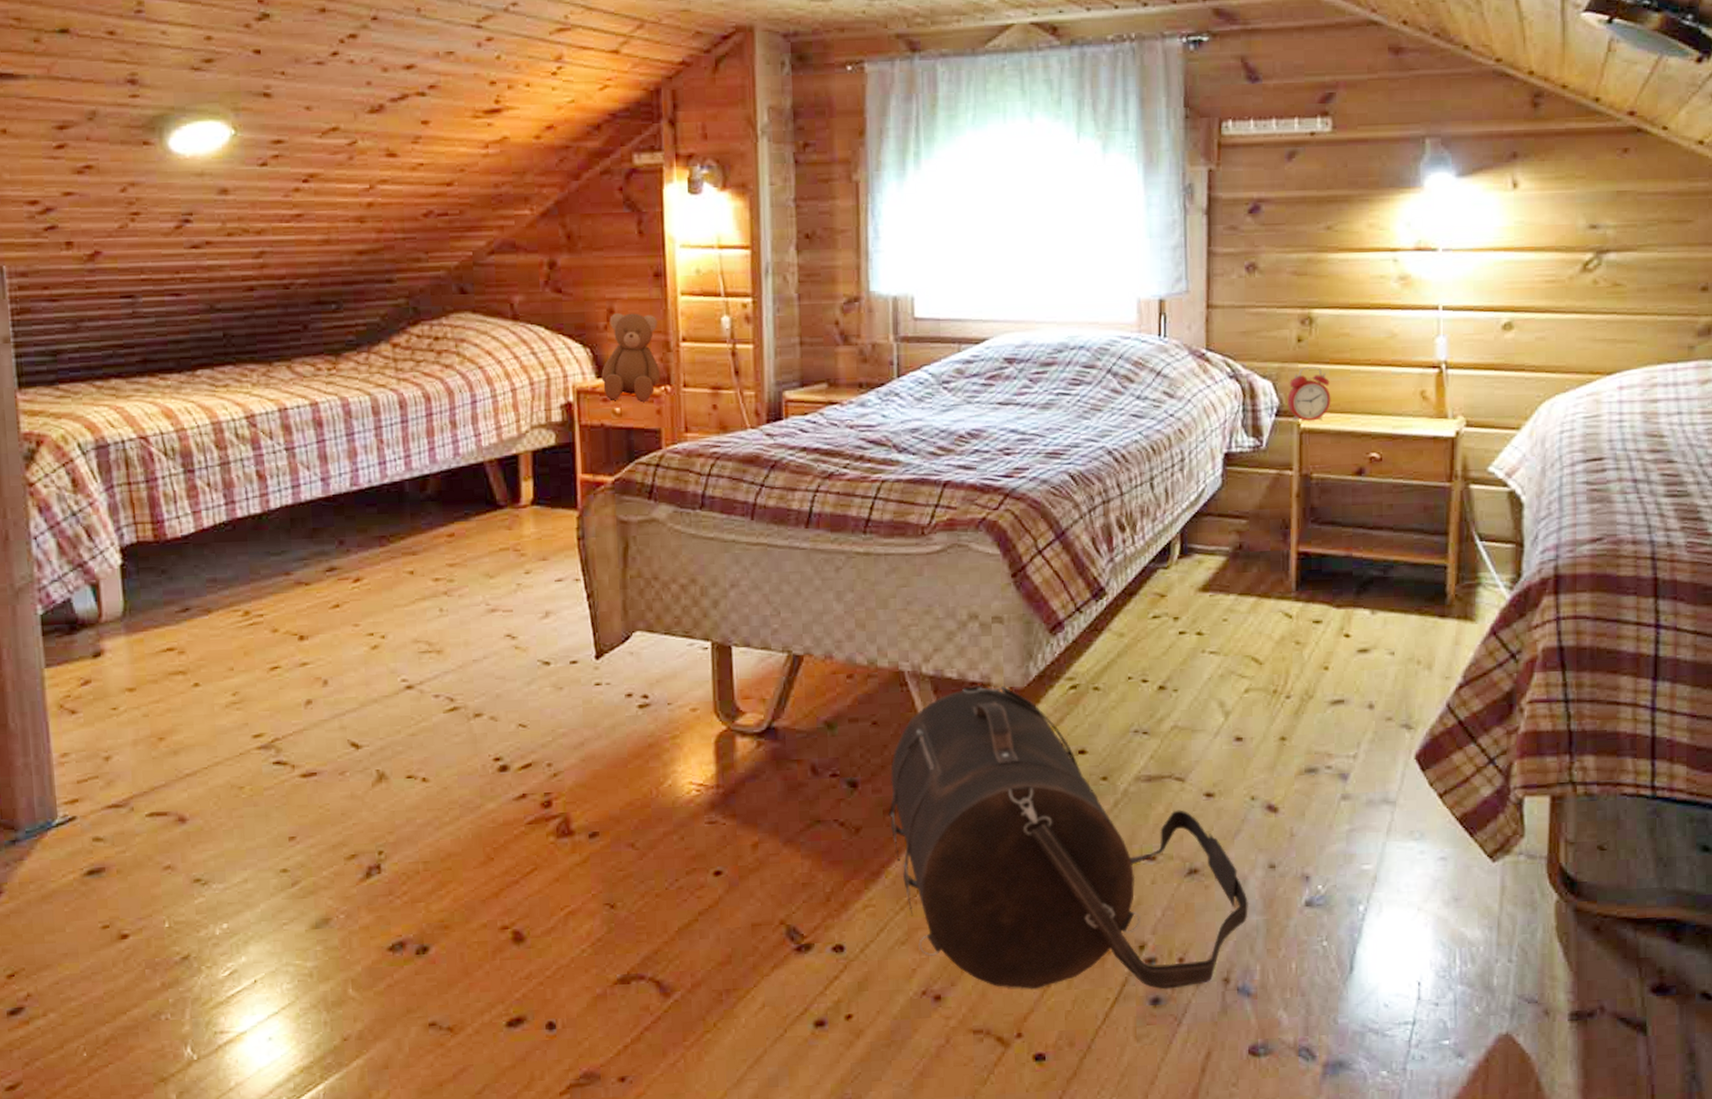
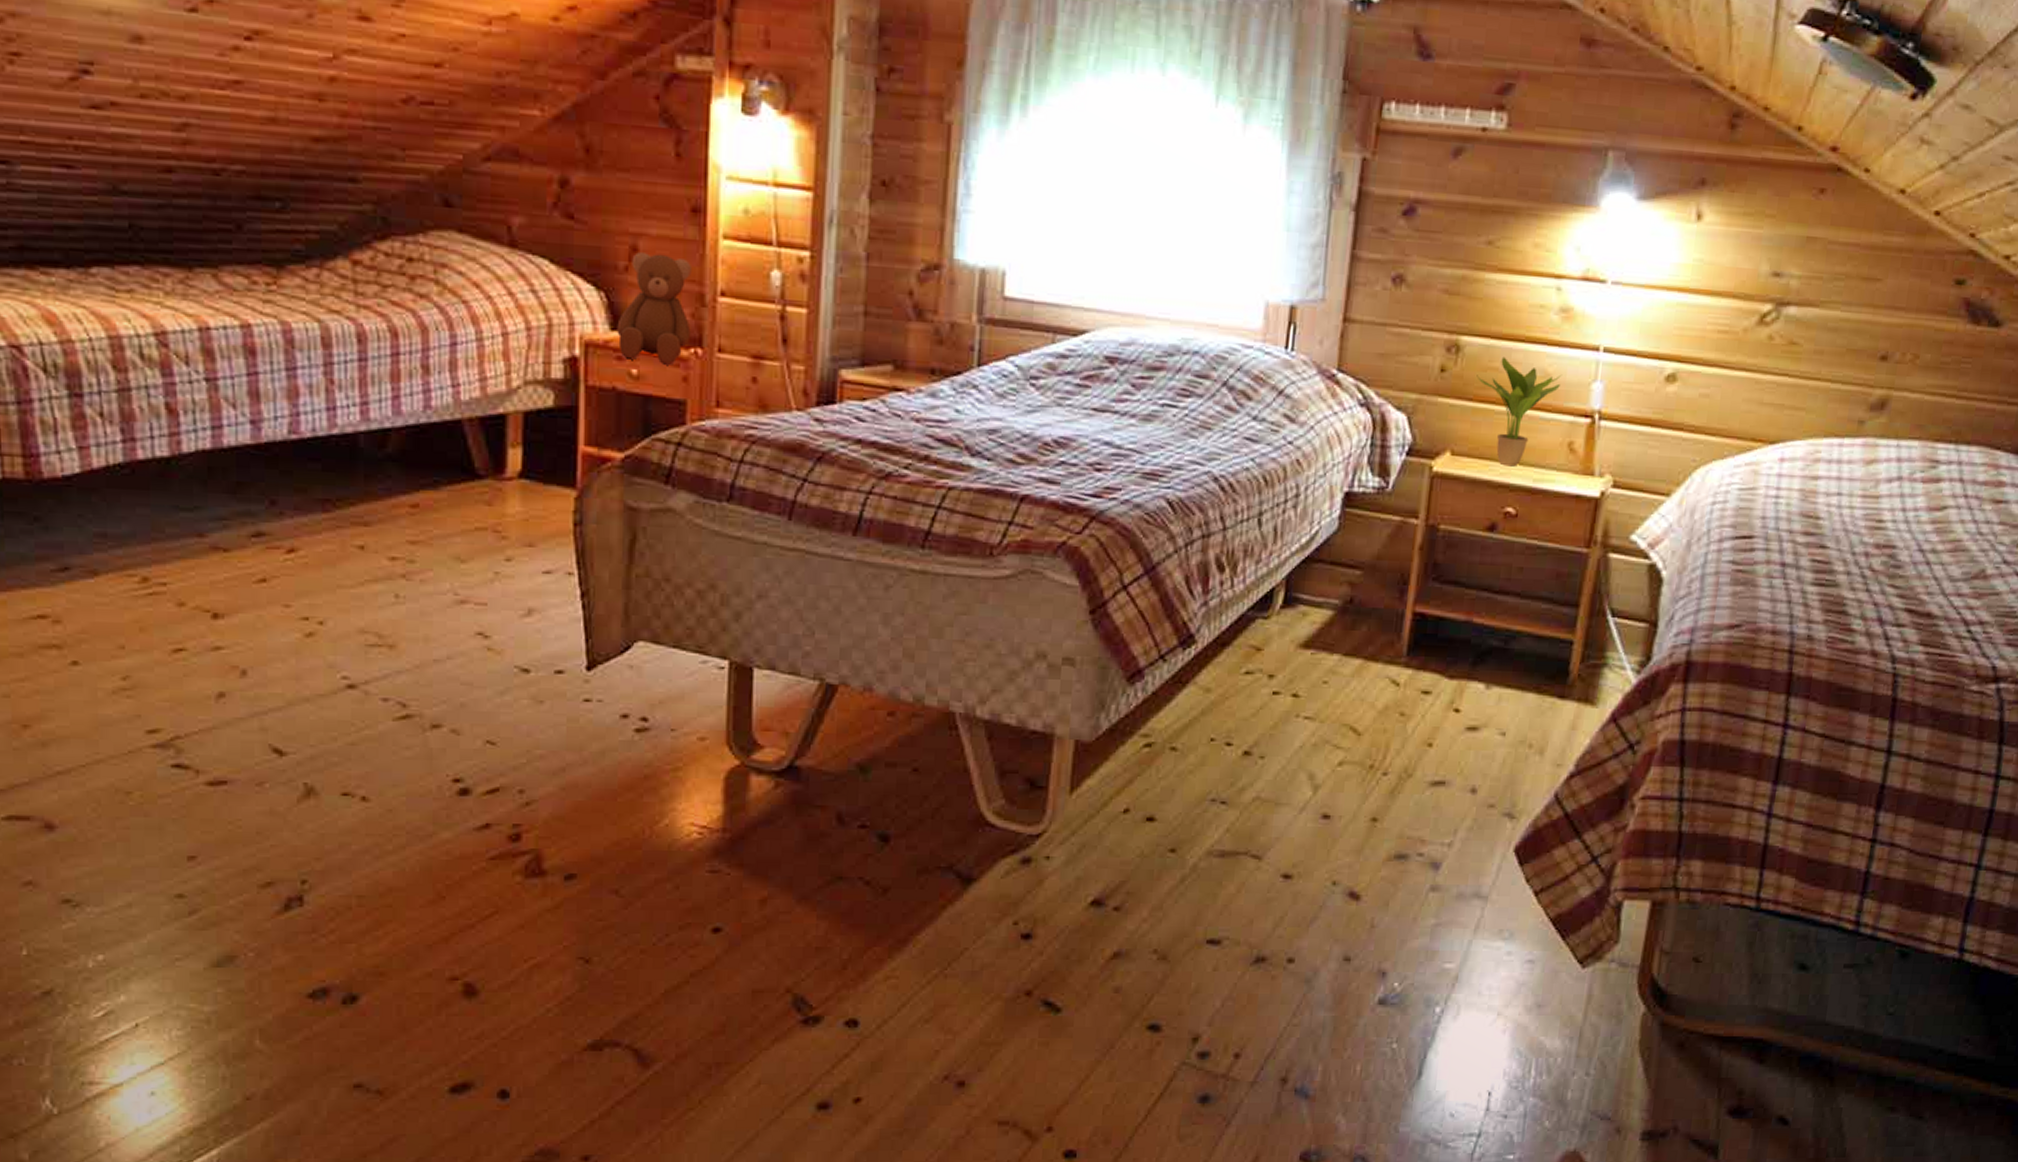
duffel bag: present [888,686,1248,990] -> none [922,735,1317,1087]
alarm clock: present [1287,366,1331,422] -> none [1421,401,1471,465]
potted plant: none [1330,323,1408,418] -> present [1476,356,1563,467]

